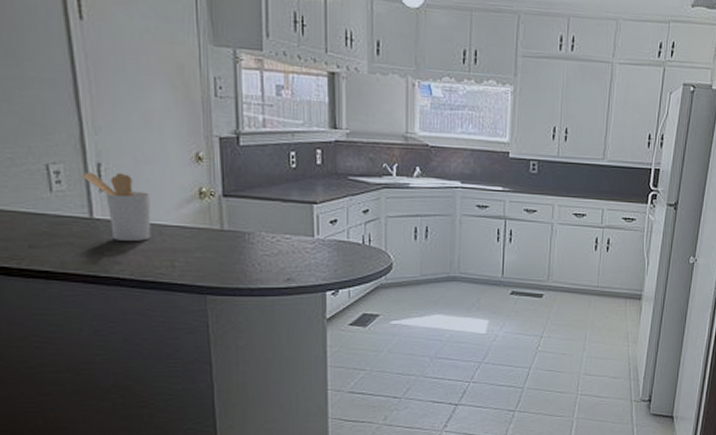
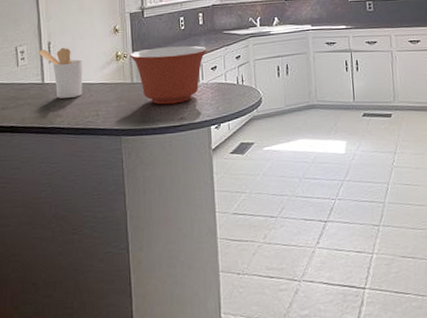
mixing bowl: none [219,188,325,261] -> present [130,46,207,105]

